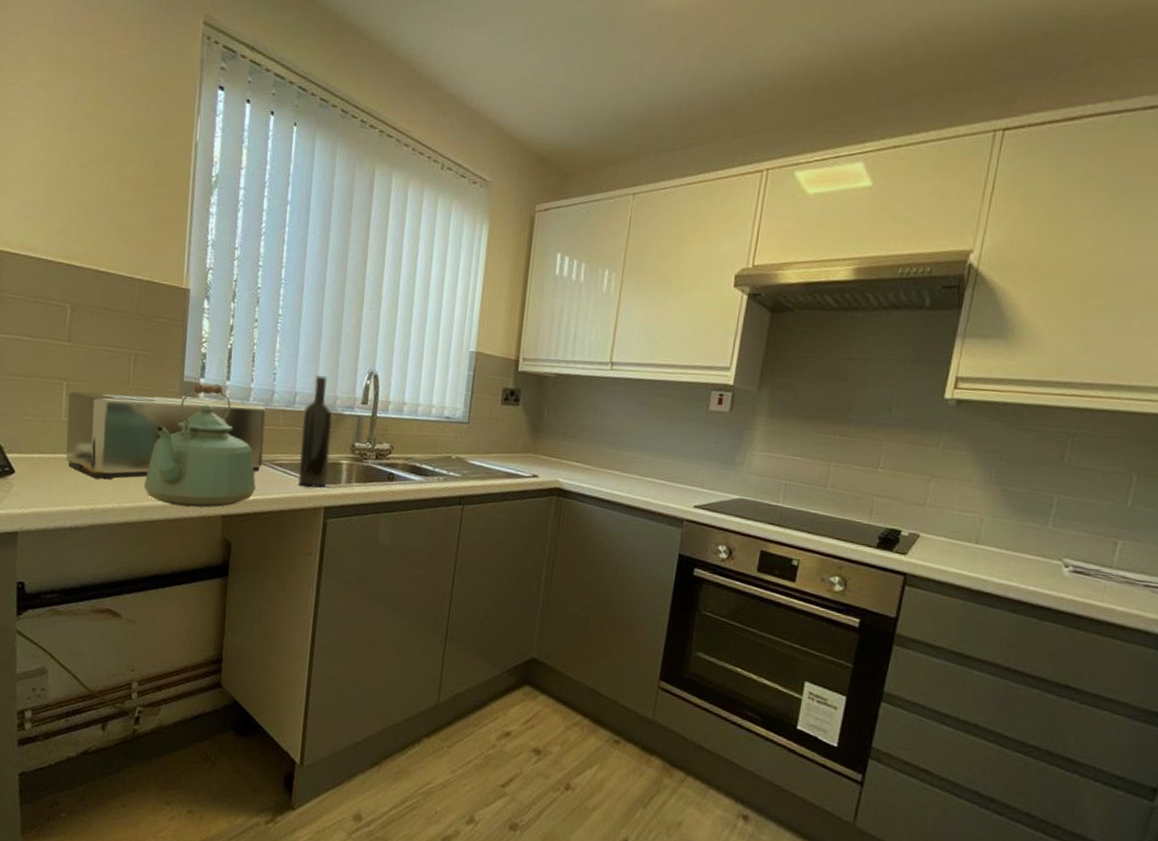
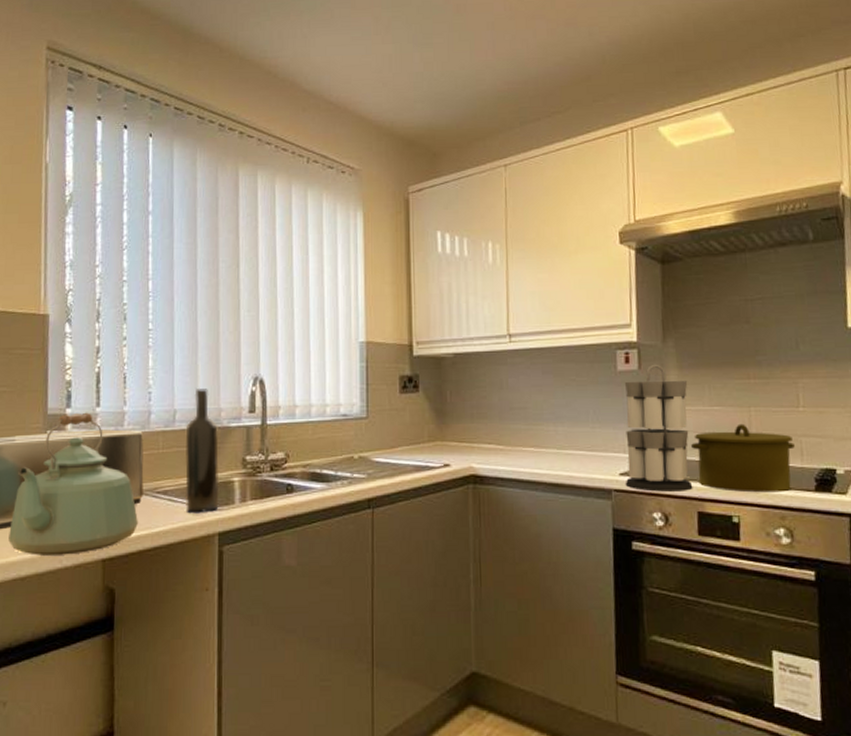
spice rack: none [697,408,775,531] -> present [624,364,693,493]
cooking pot: none [766,476,866,545] -> present [691,423,795,493]

